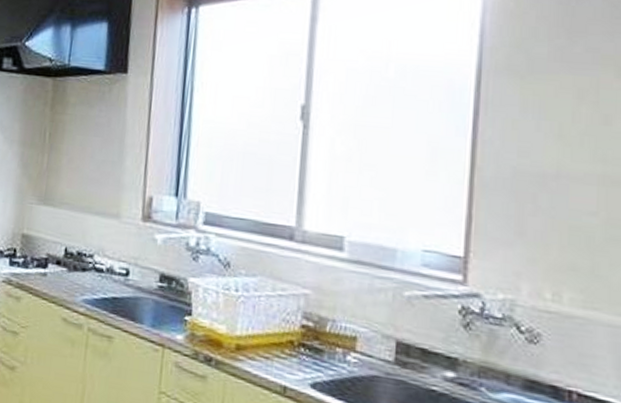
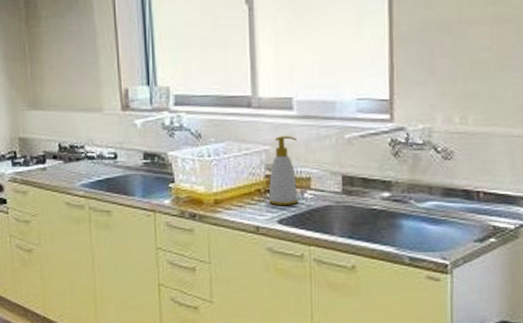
soap bottle: none [302,280,344,368] -> present [268,136,298,206]

